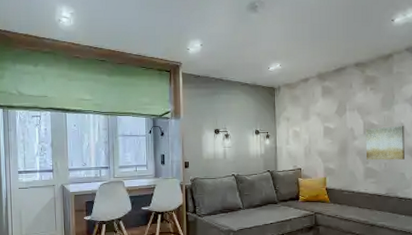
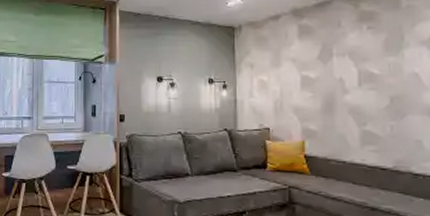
wall art: present [365,126,404,161] -> none [361,77,421,122]

